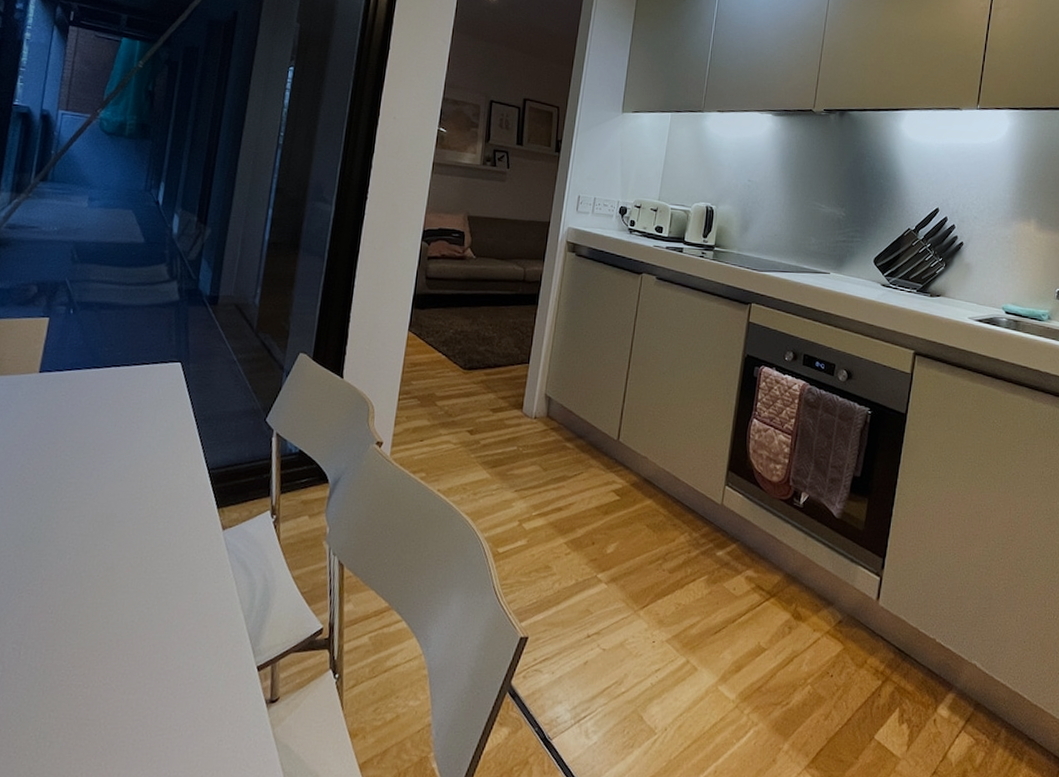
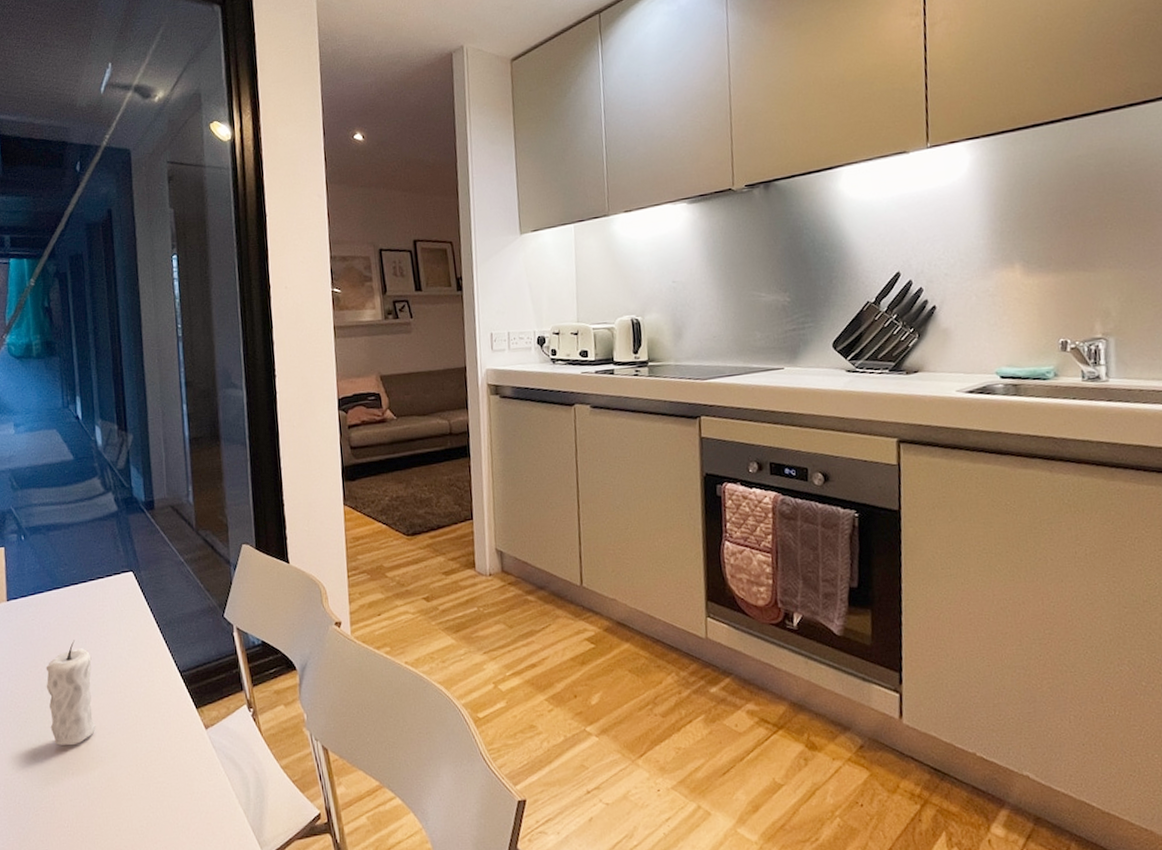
candle: none [56,422,118,530] -> present [45,640,96,746]

